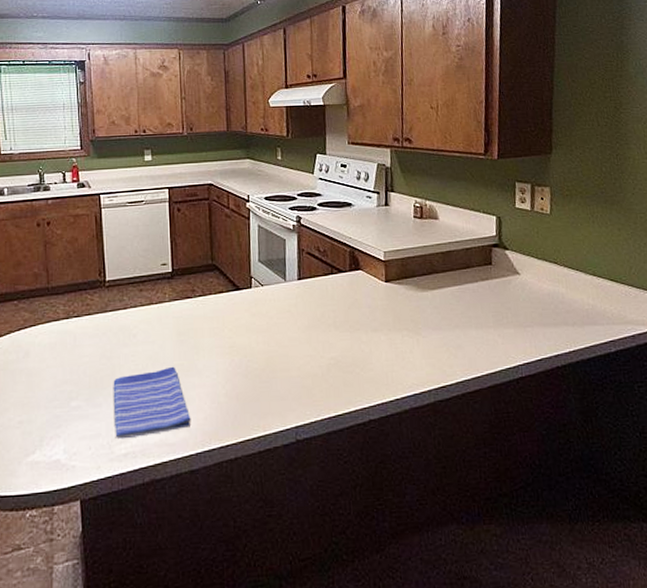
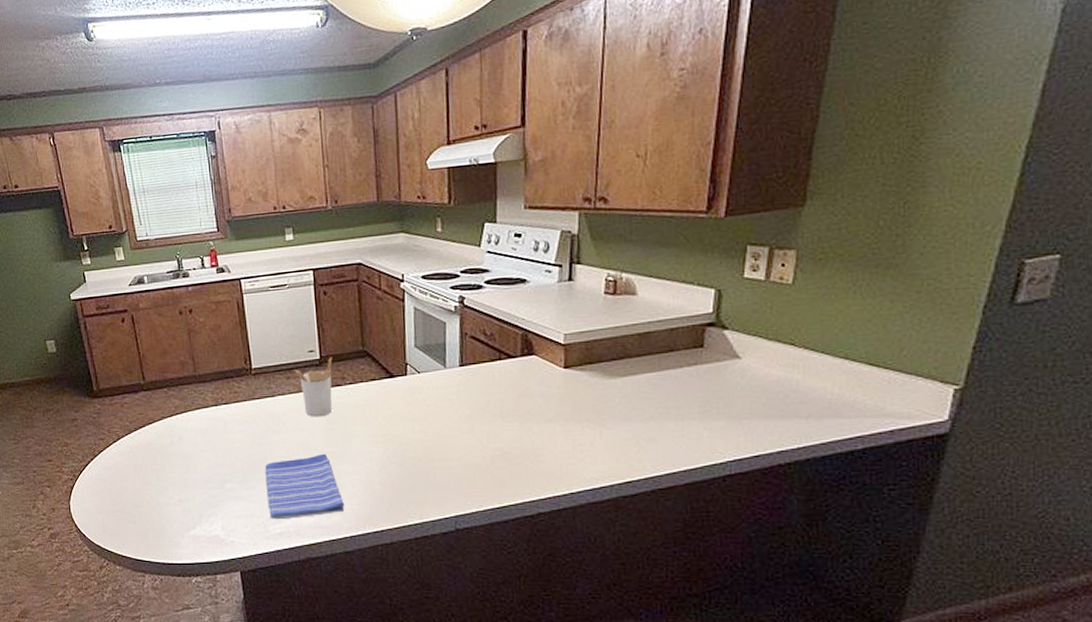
utensil holder: none [147,270,184,330] -> present [294,357,333,417]

